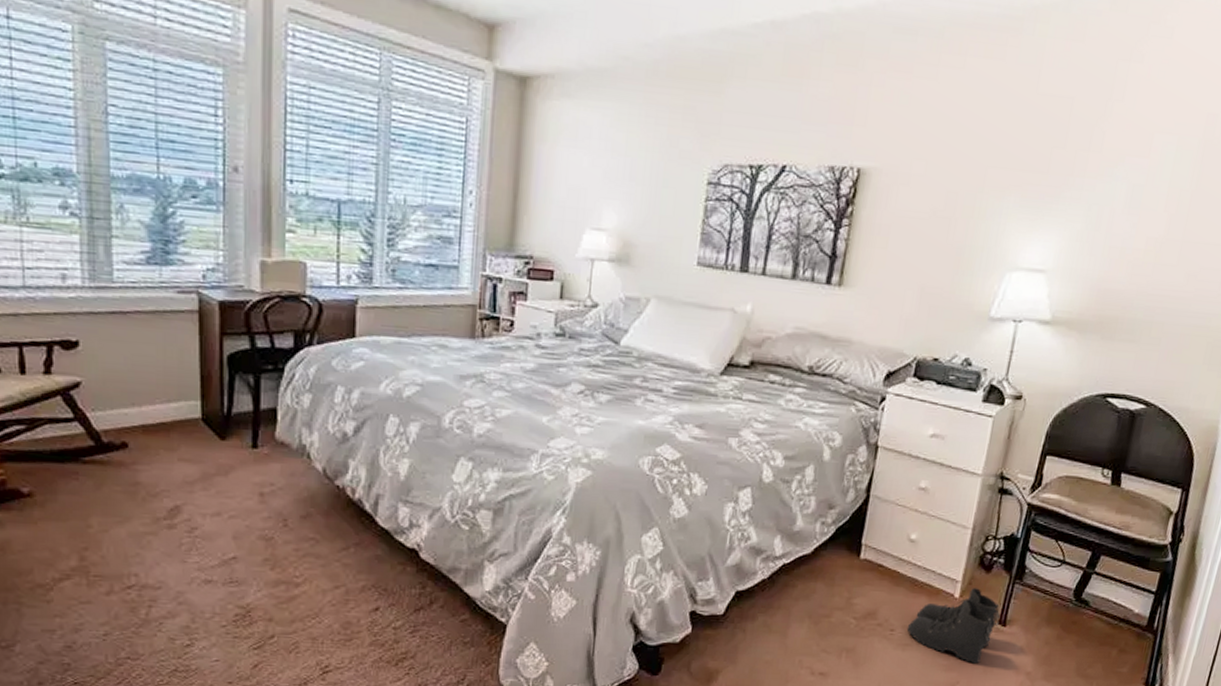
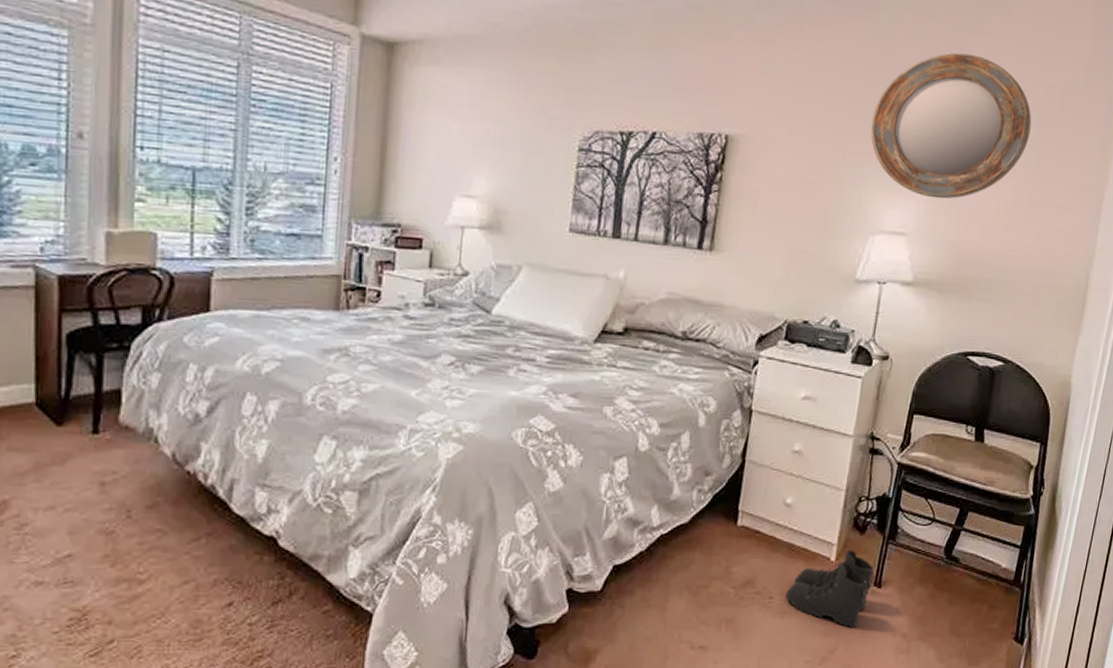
home mirror: none [1011,80,1189,236] -> present [871,53,1032,199]

